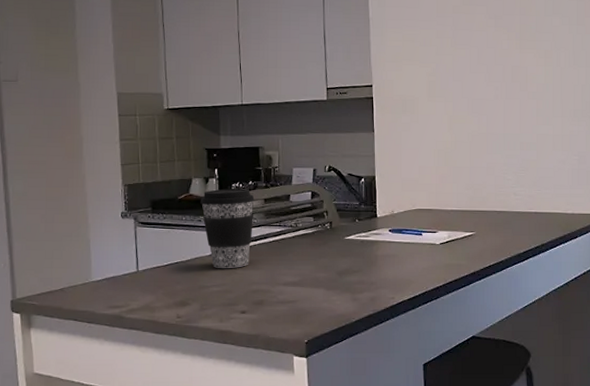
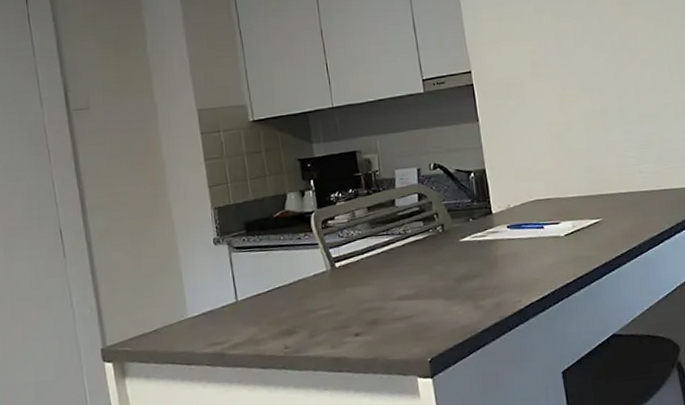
coffee cup: present [200,188,255,268] -> none [297,198,359,289]

